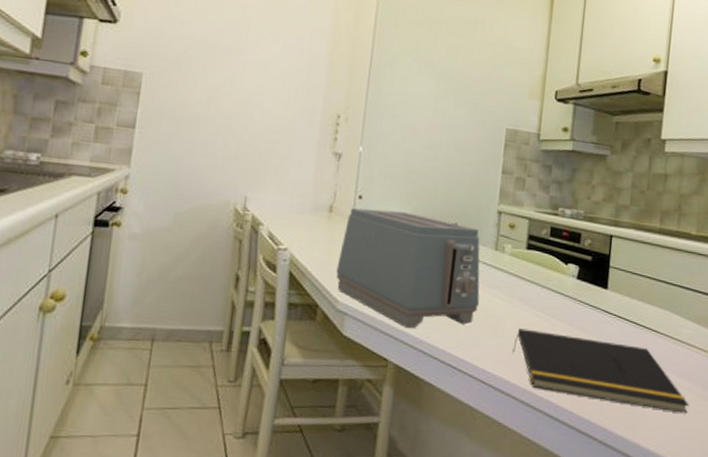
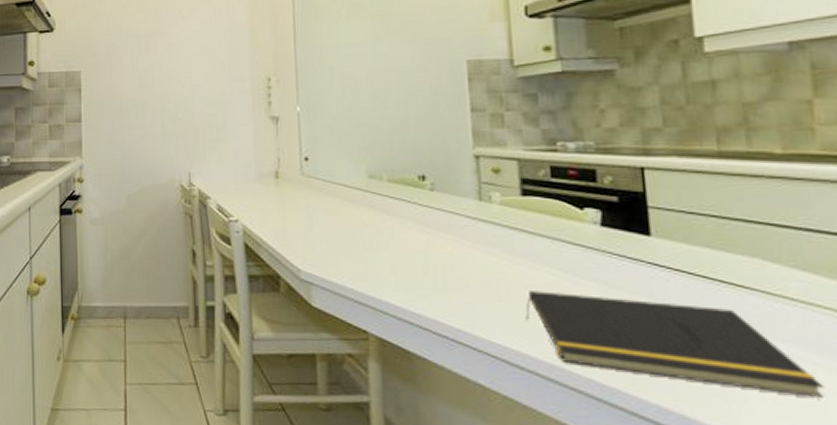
toaster: present [336,208,480,329] -> none [293,169,470,297]

